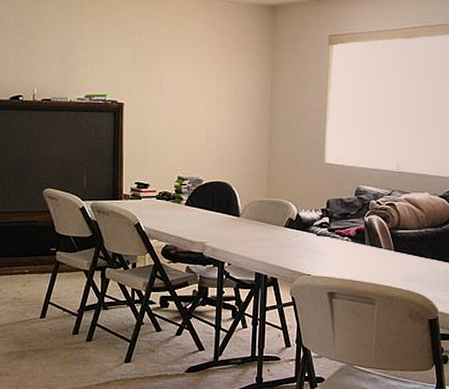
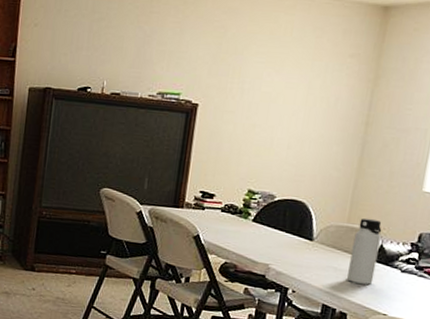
water bottle: none [273,191,296,250] -> present [347,218,382,285]

